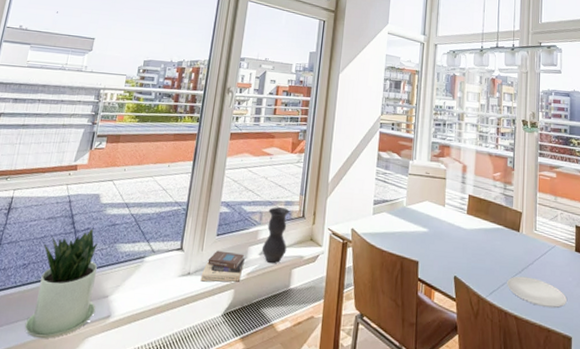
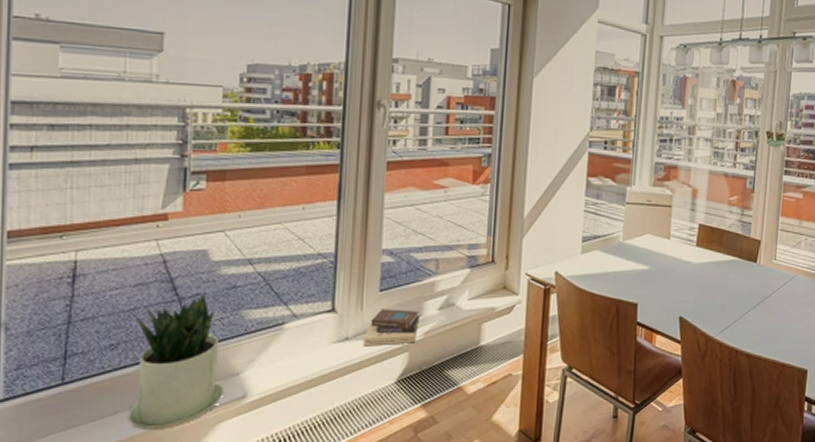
vase: present [261,207,290,263] -> none [441,252,475,318]
plate: present [507,276,567,309] -> none [739,311,805,342]

